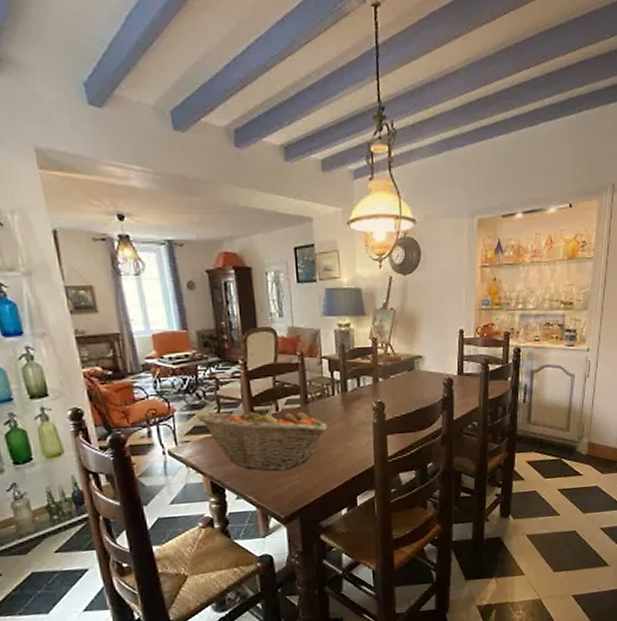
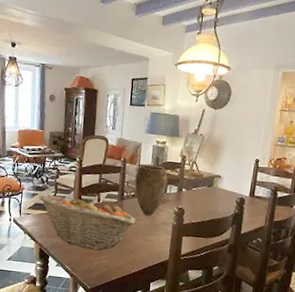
vase: none [318,354,360,418] -> present [134,164,168,216]

